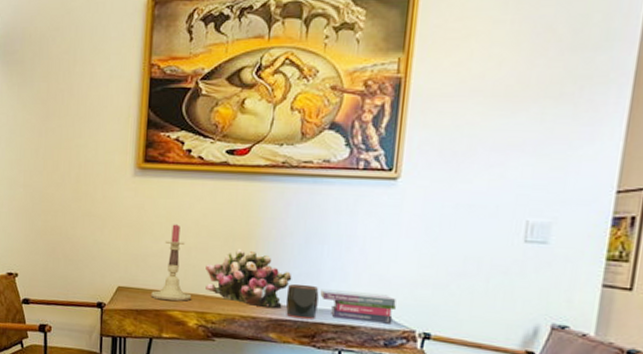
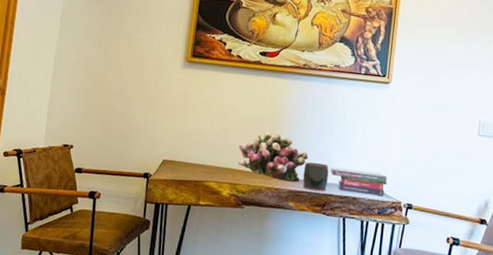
candlestick: present [151,224,191,302] -> none [192,109,226,174]

